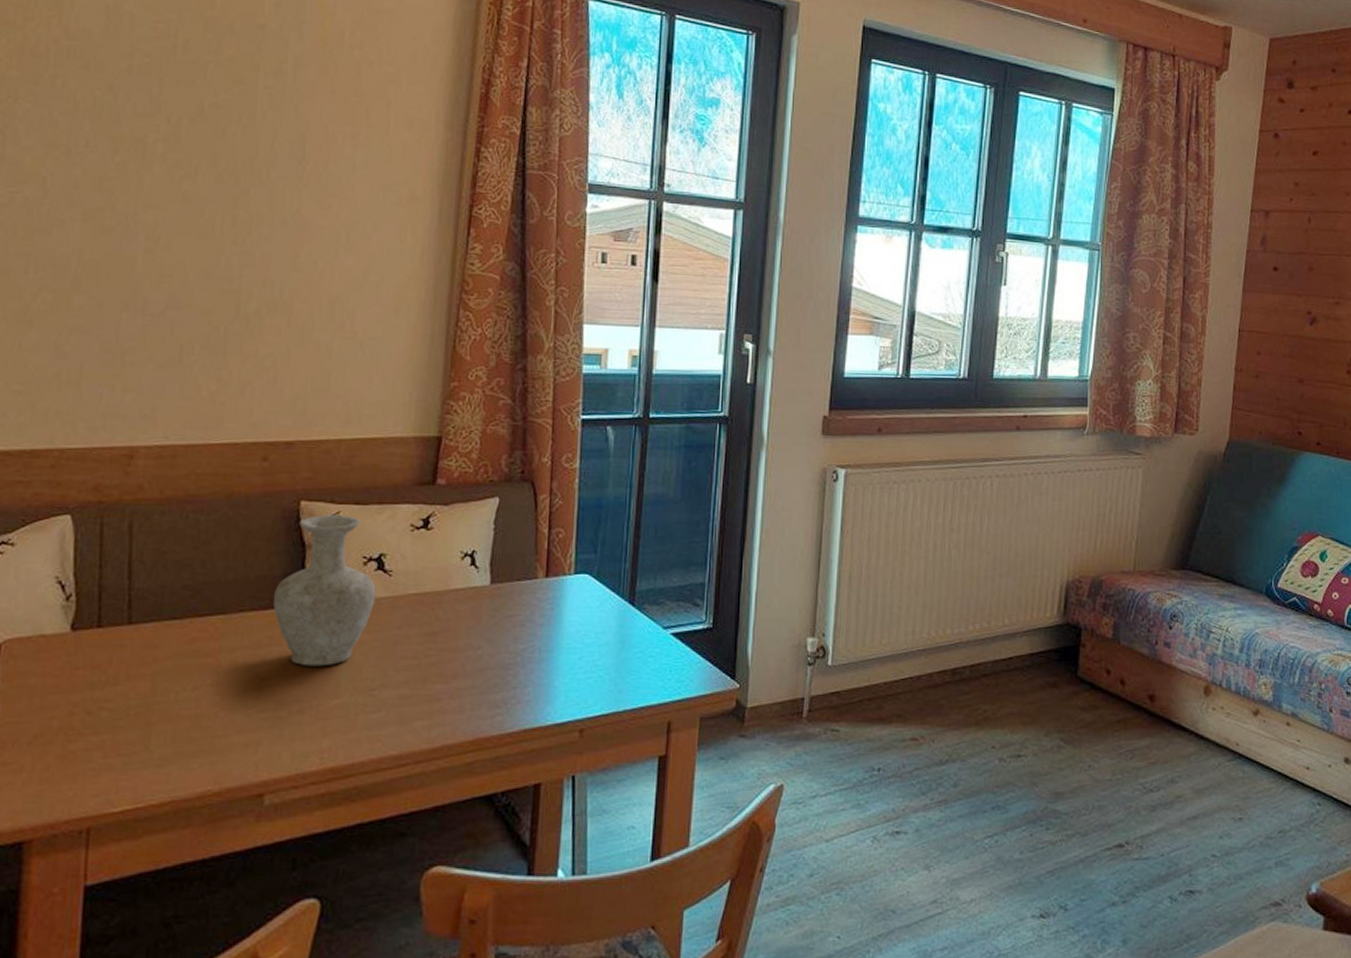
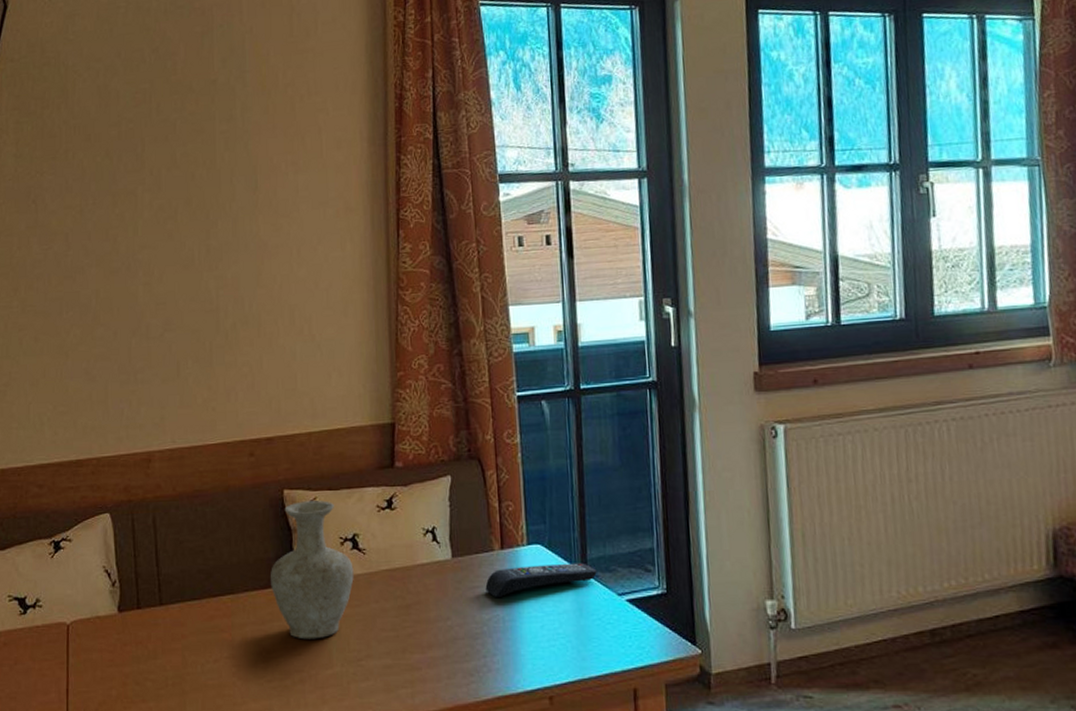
remote control: none [524,594,644,626] -> present [485,563,597,597]

